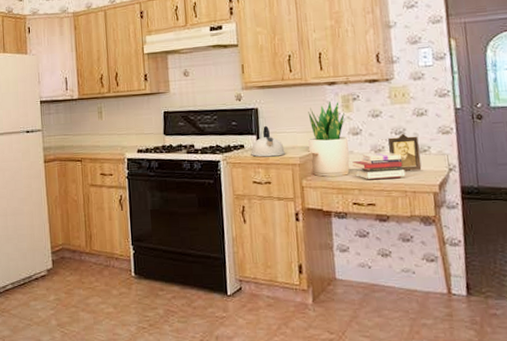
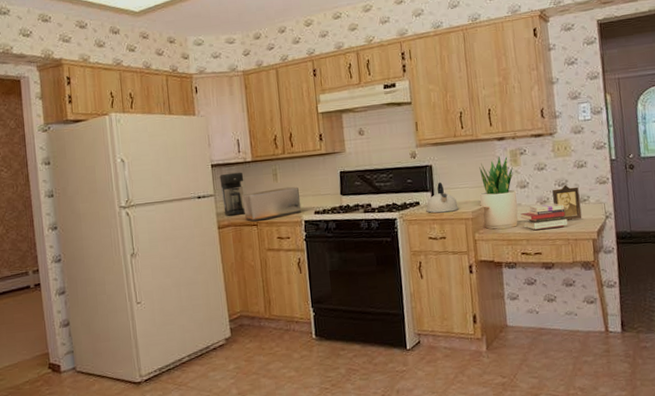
coffee maker: none [47,109,70,152] -> present [219,172,245,217]
toaster: none [68,124,125,158] -> present [242,186,302,222]

